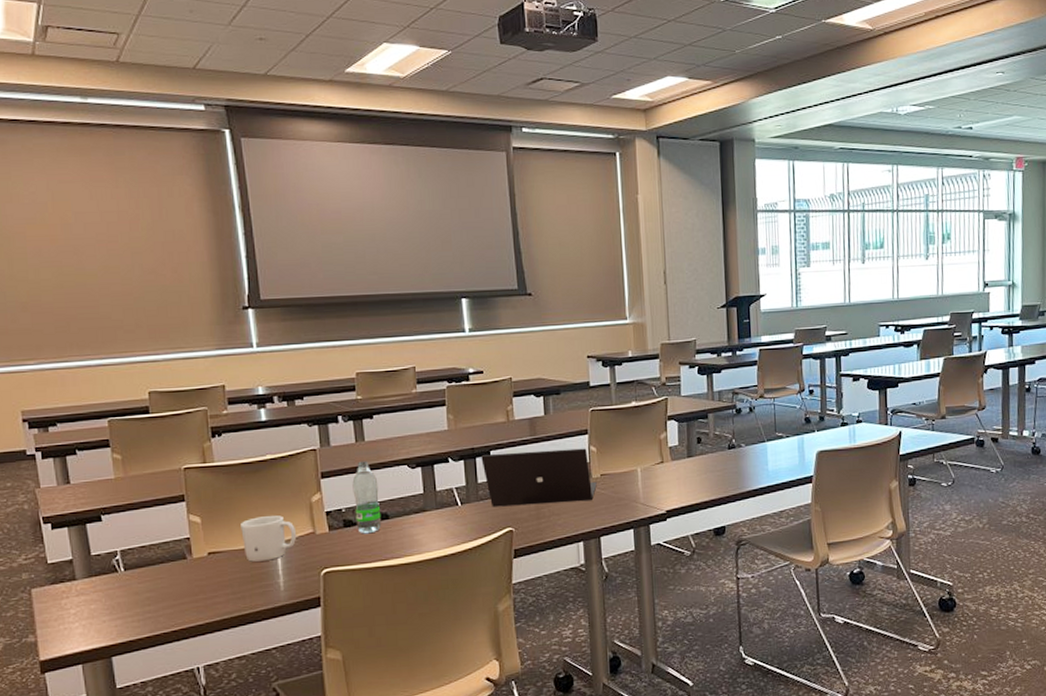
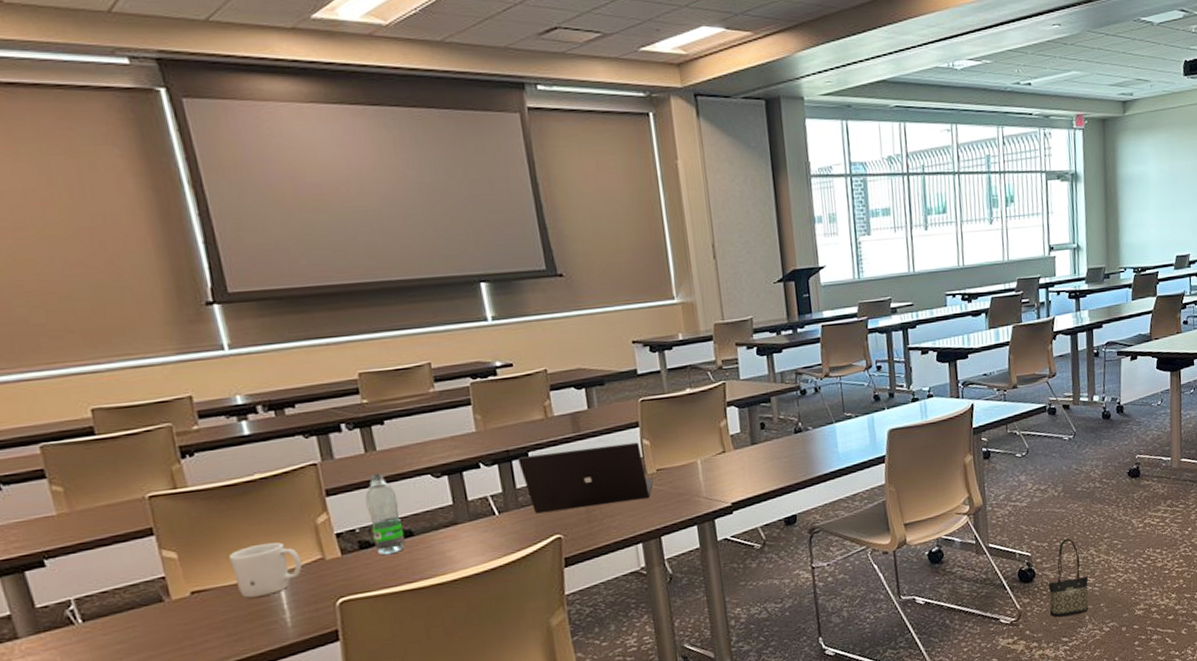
tote bag: none [968,571,1011,650] -> present [1048,538,1089,618]

